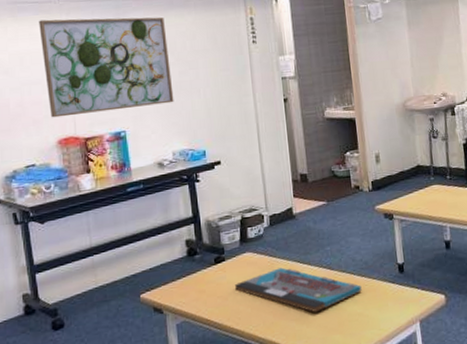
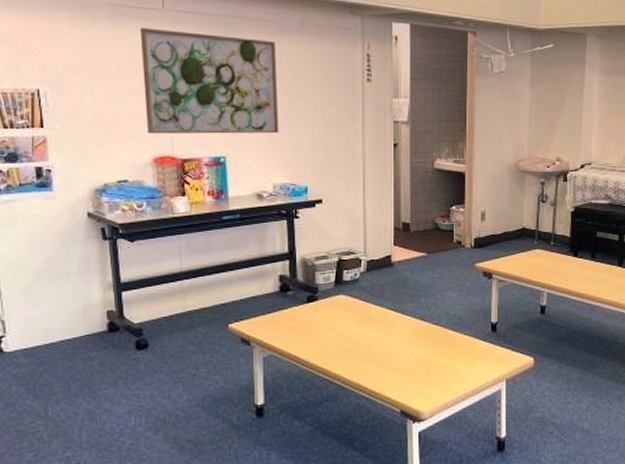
board game: present [235,267,362,312] -> none [326,313,453,360]

